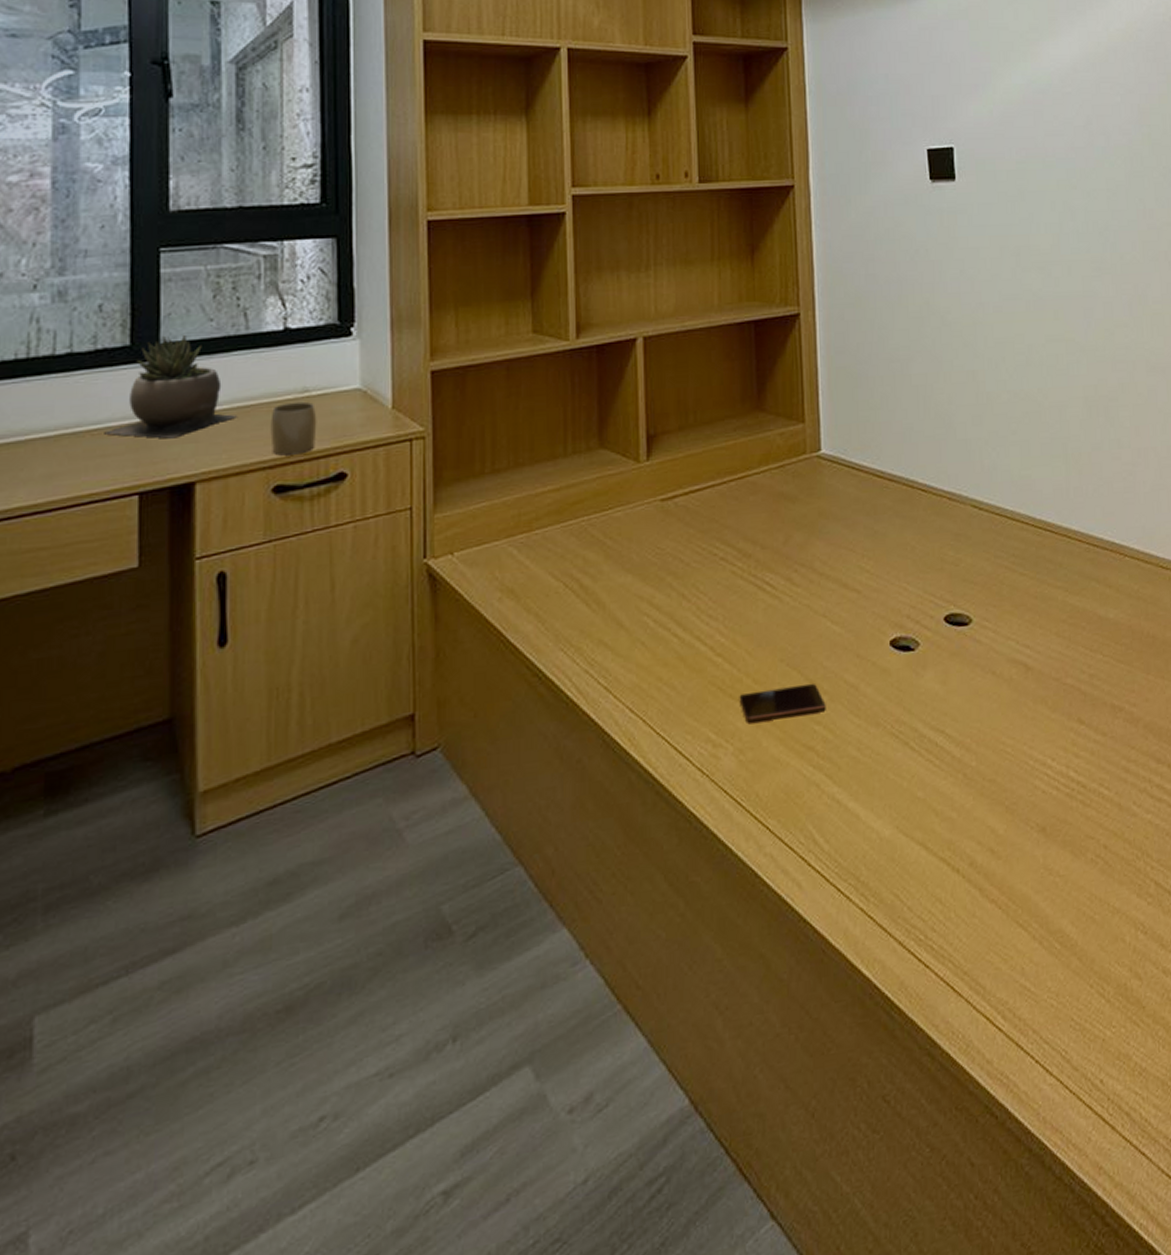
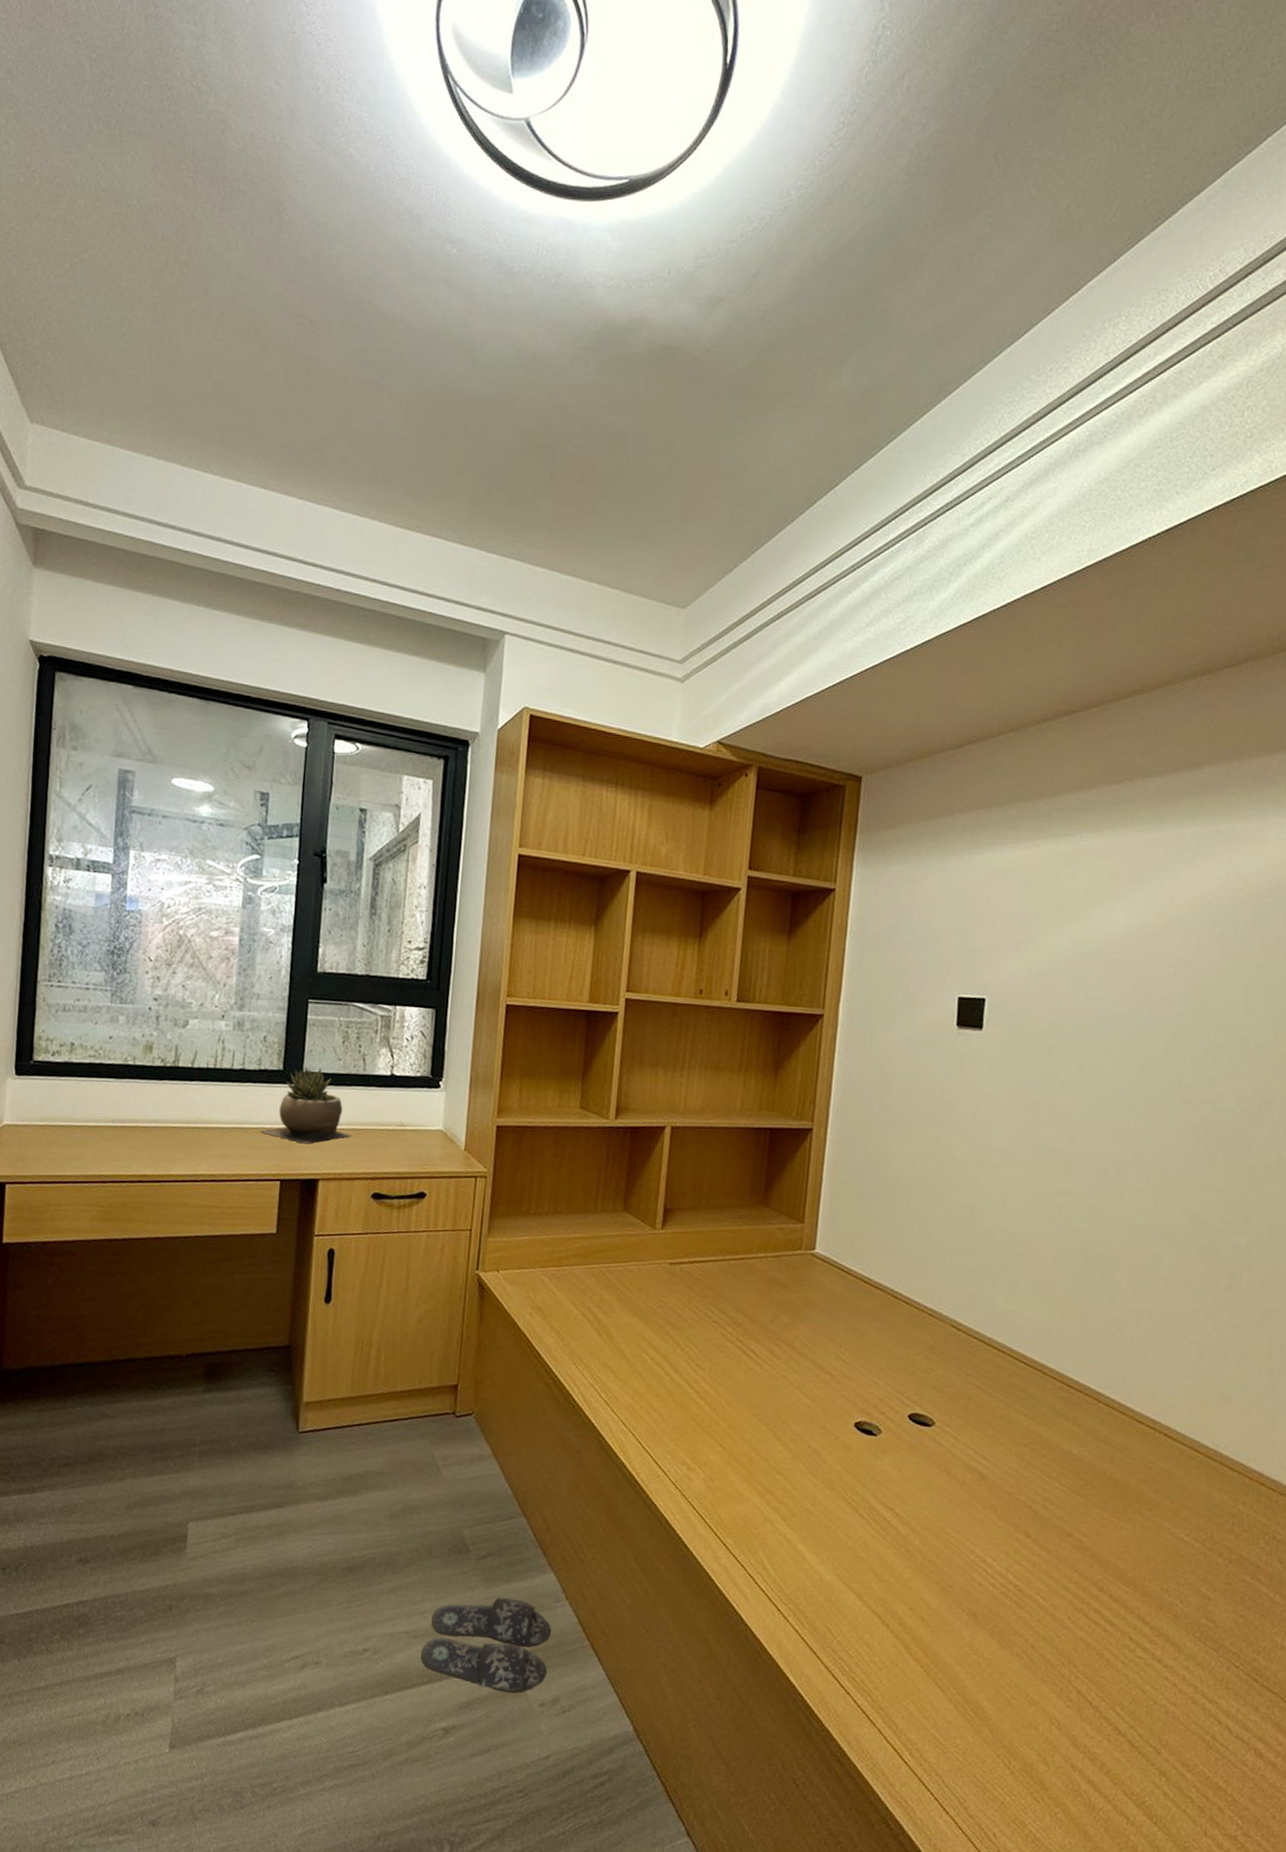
mug: present [270,401,317,456] -> none [374,1132,409,1173]
slippers: none [401,977,573,1116] -> present [420,1597,552,1693]
phone: present [739,683,826,723] -> none [714,1434,789,1466]

